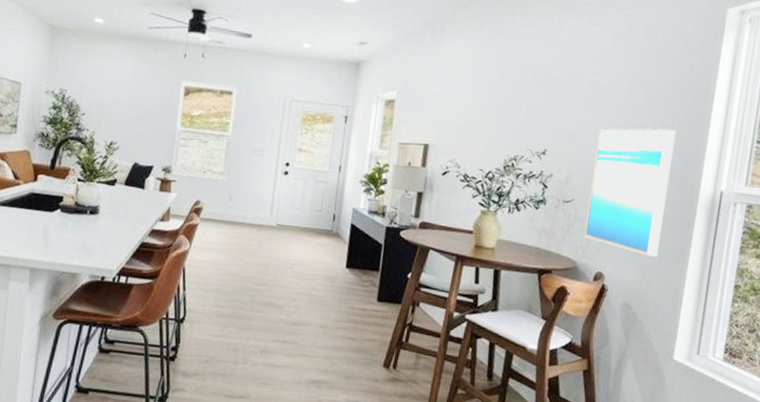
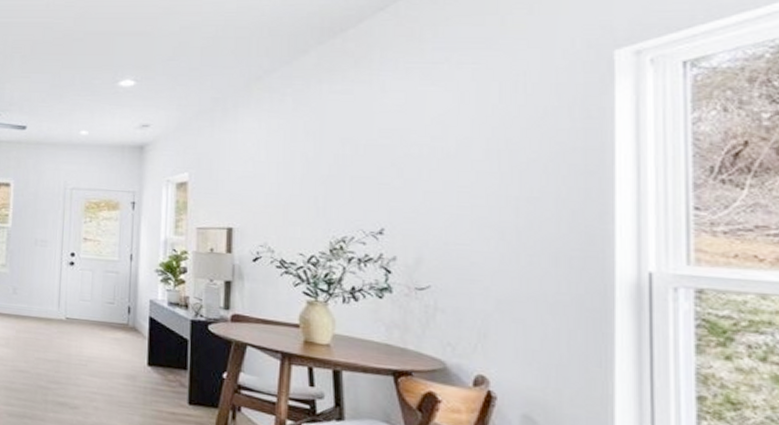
wall art: present [584,128,676,257] -> none [452,197,565,357]

